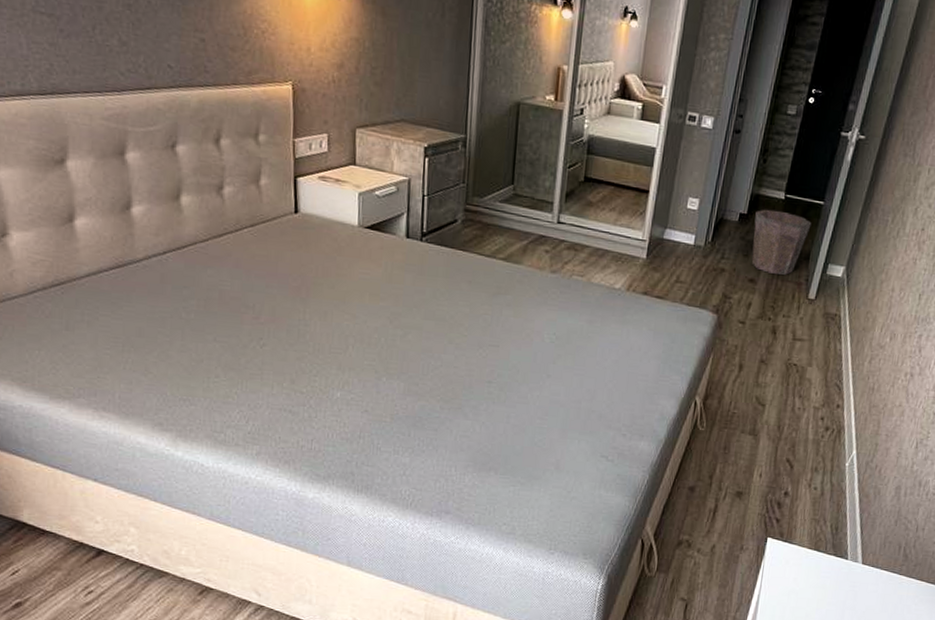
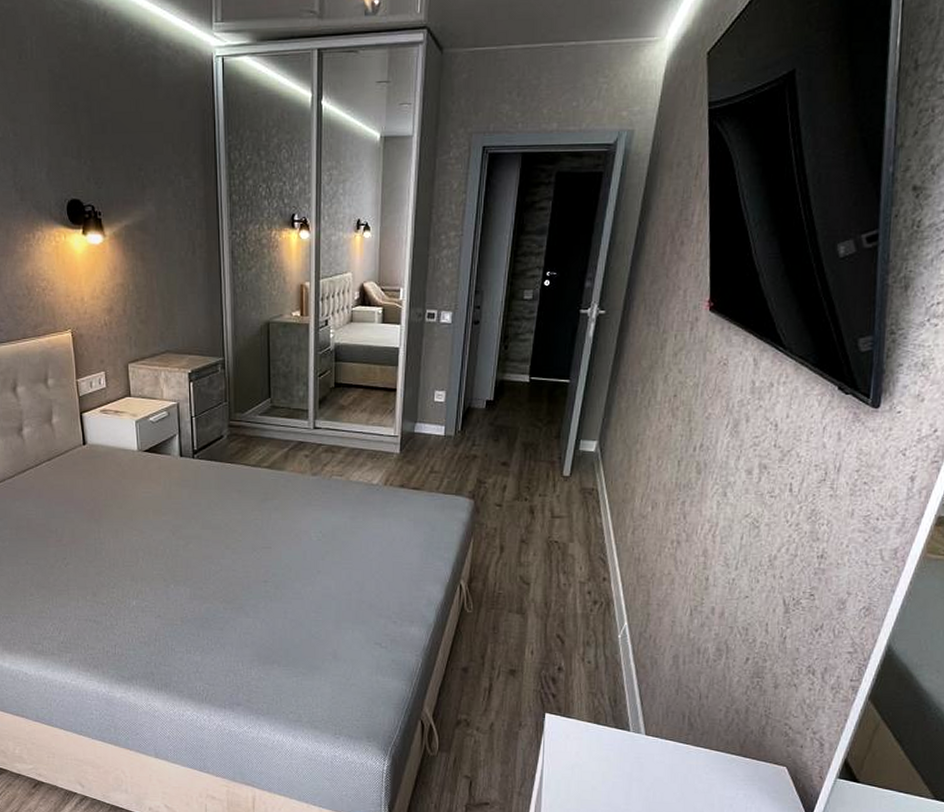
waste bin: present [751,209,812,275] -> none [501,393,559,455]

